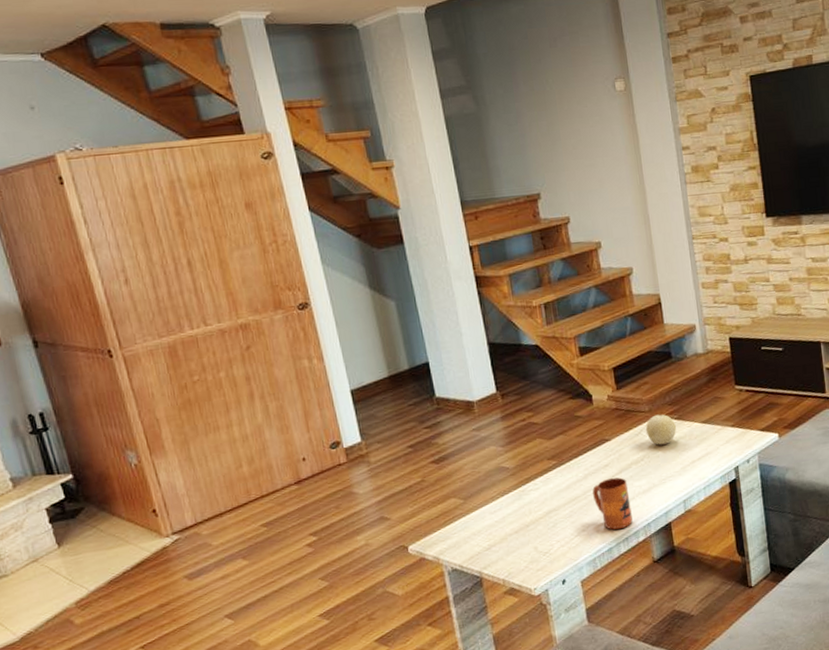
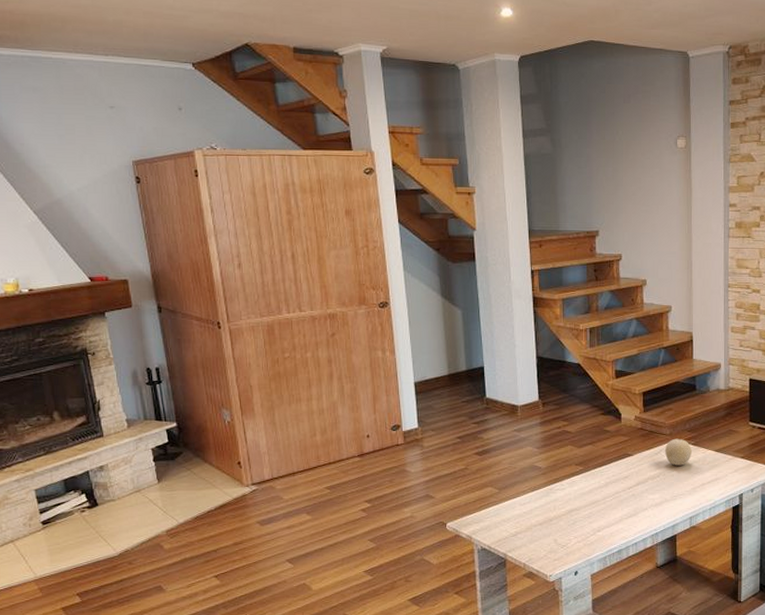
mug: present [592,477,633,530] -> none [611,489,643,535]

